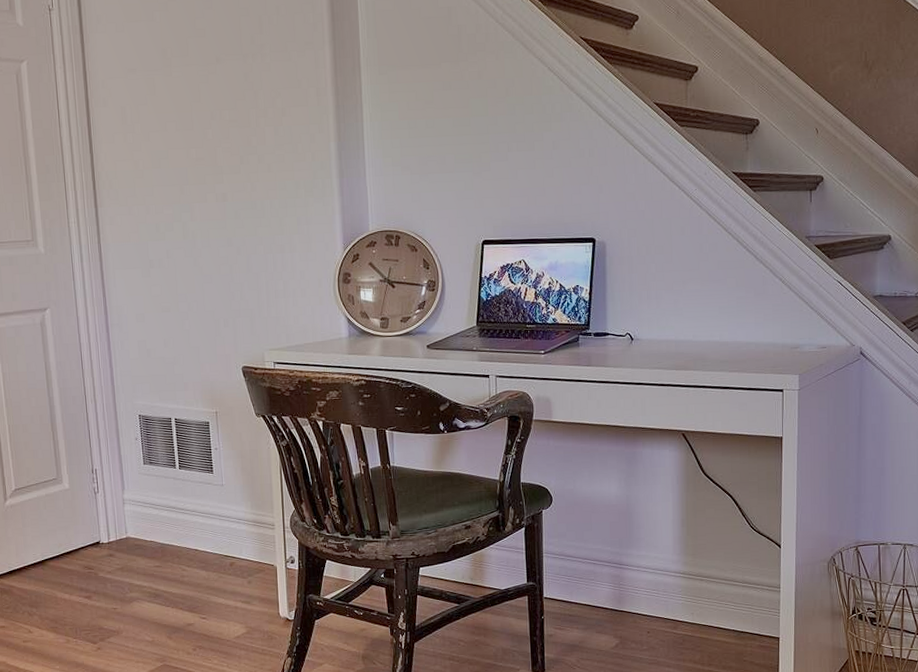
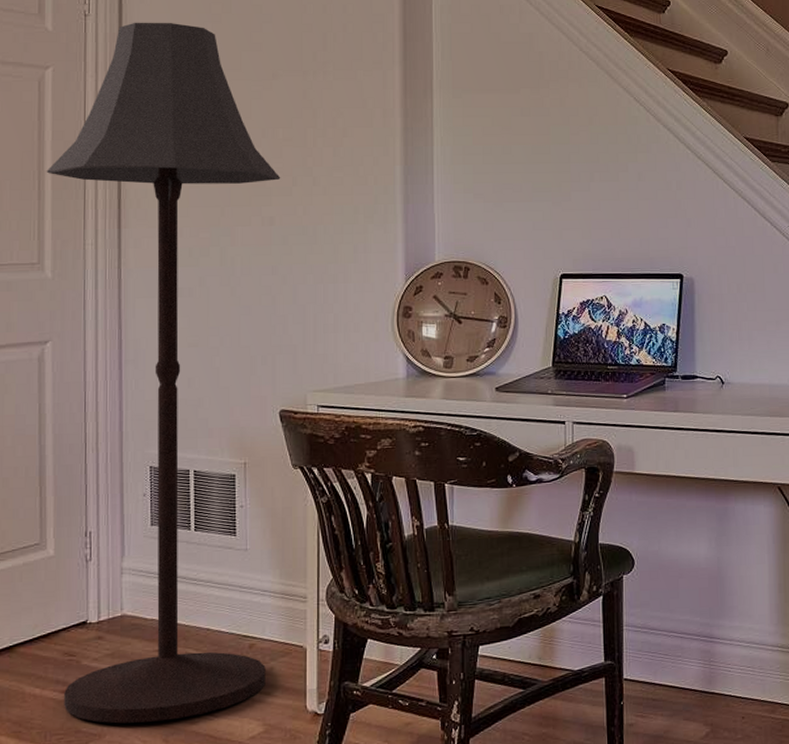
floor lamp: none [30,13,245,623] -> present [46,22,281,724]

